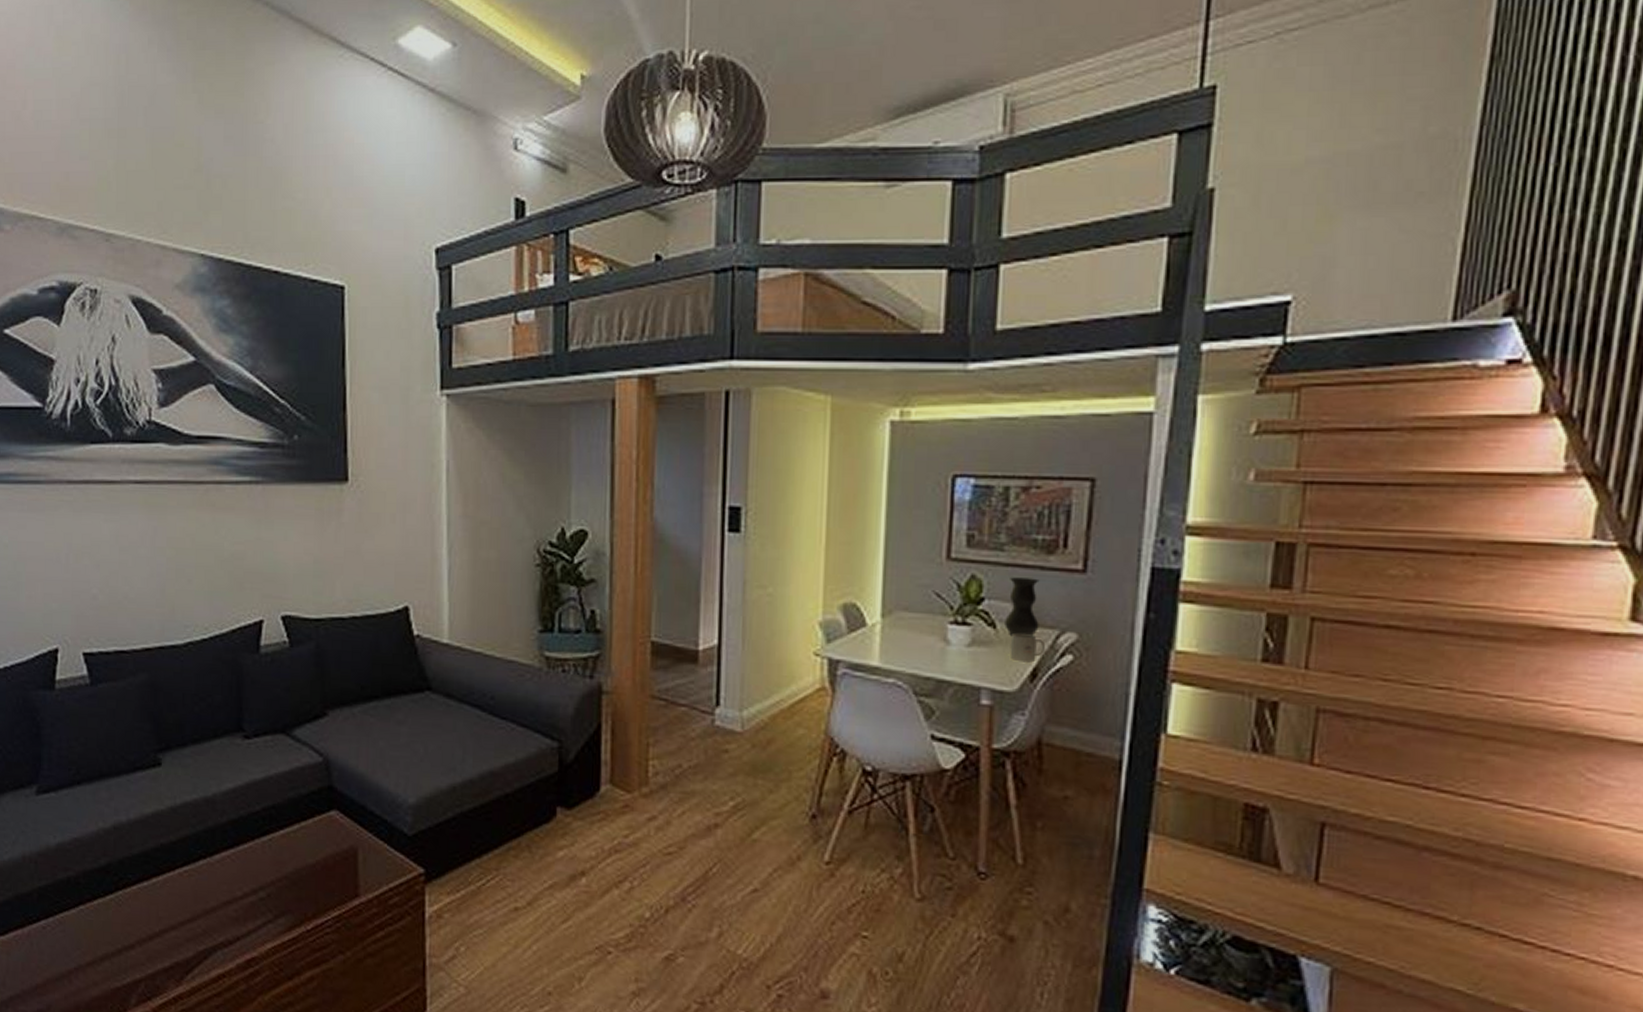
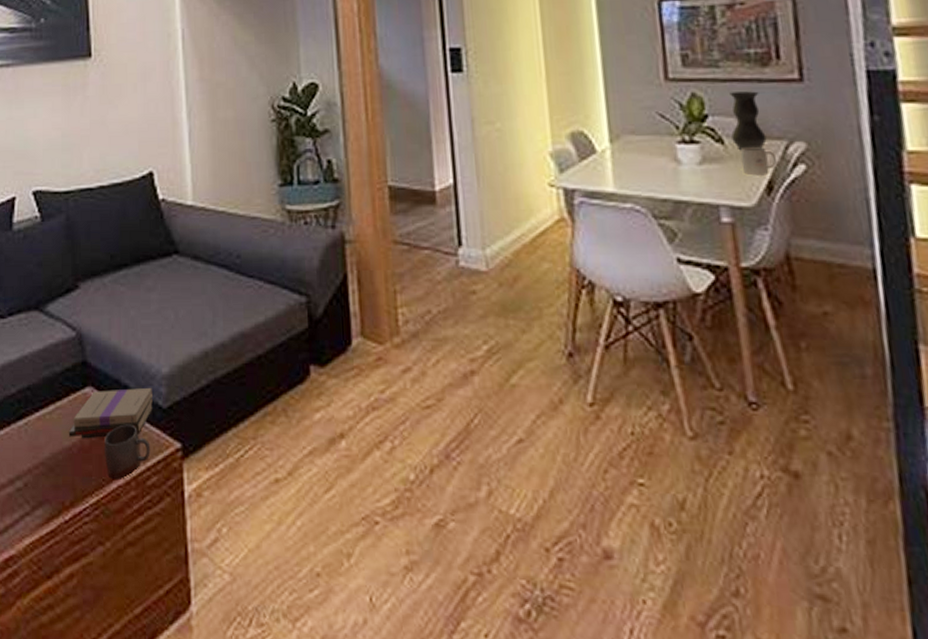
books: none [312,814,399,859] -> present [68,387,154,439]
mug: none [347,847,394,898] -> present [103,424,151,481]

